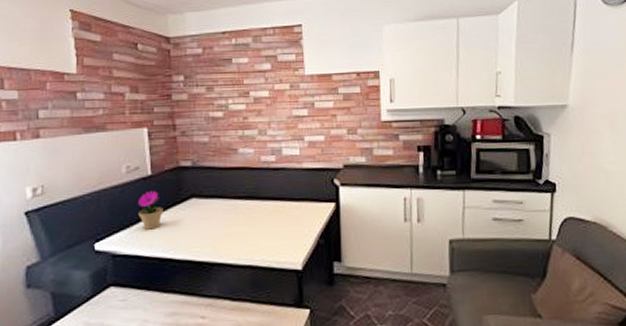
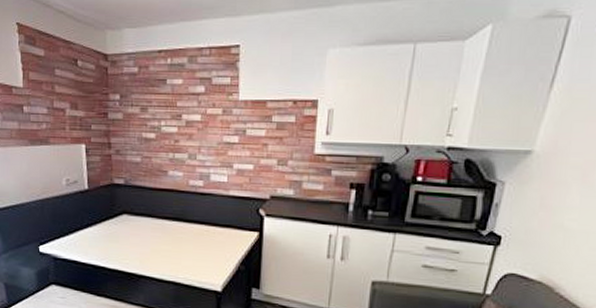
flower pot: present [137,190,163,230] -> none [75,203,98,239]

